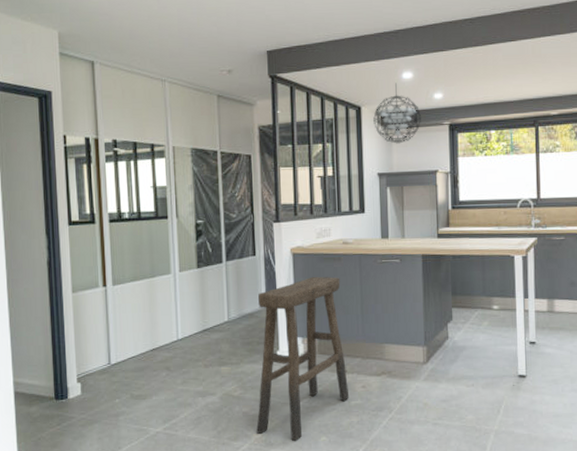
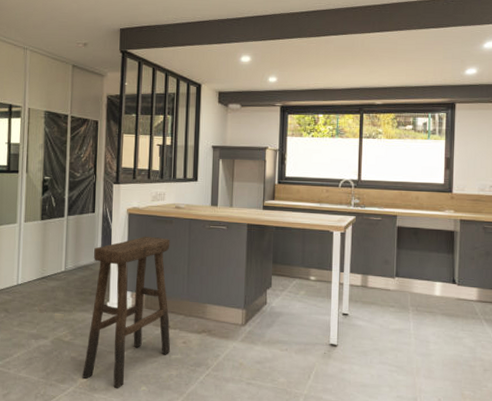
pendant light: present [373,83,421,144] -> none [212,65,255,121]

